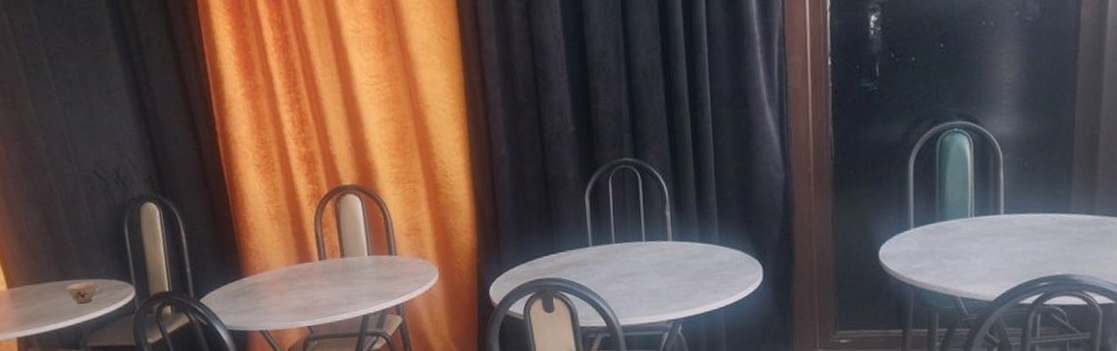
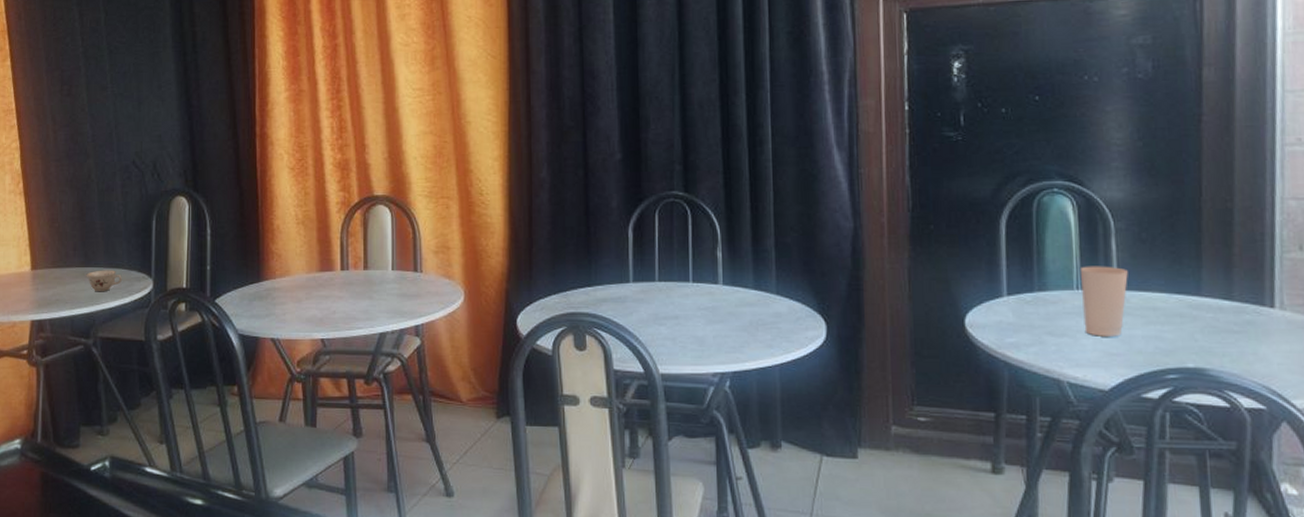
cup: none [973,194,1013,256] -> present [1079,266,1128,337]

